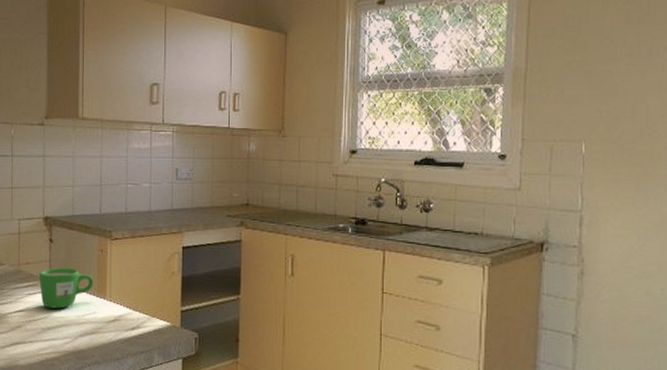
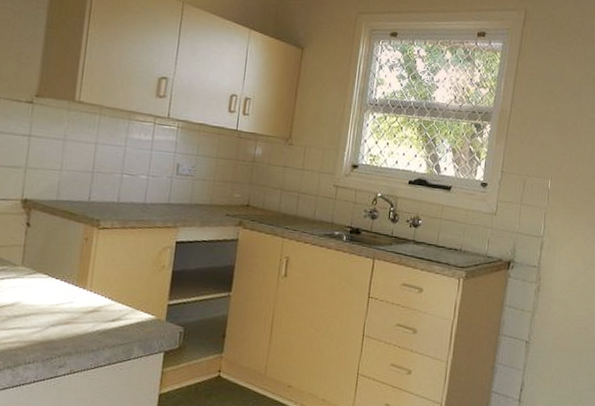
mug: present [39,267,94,309] -> none [9,253,74,297]

